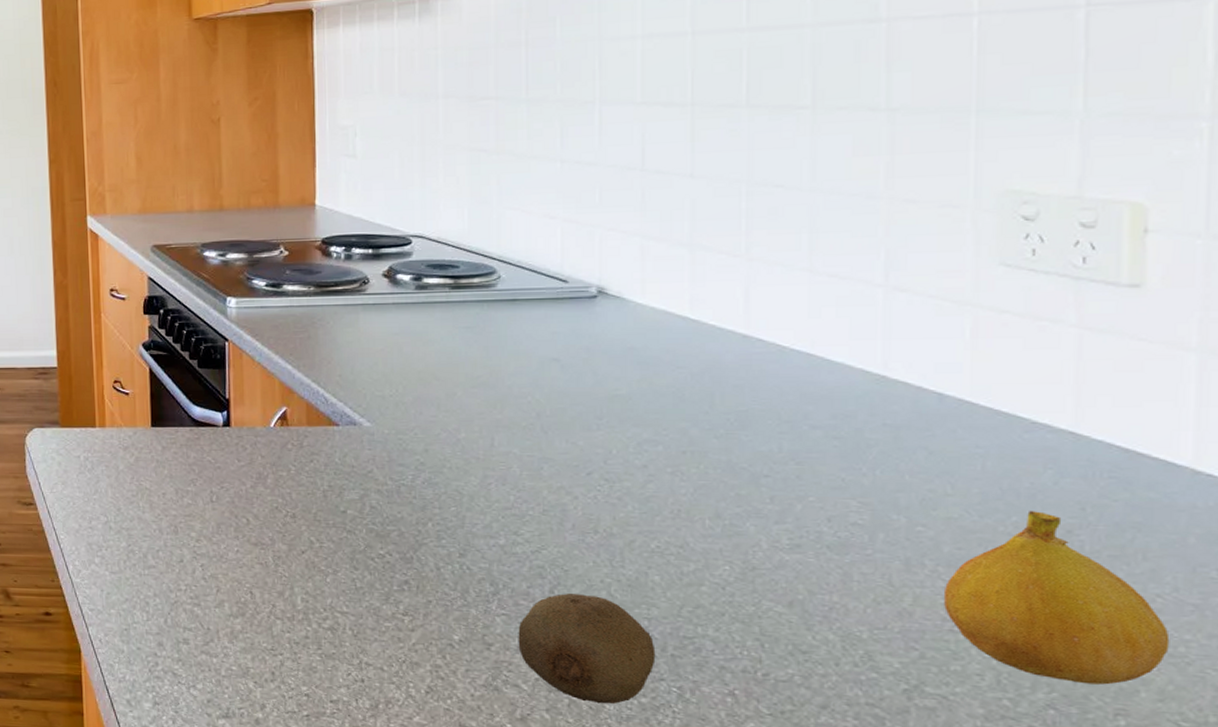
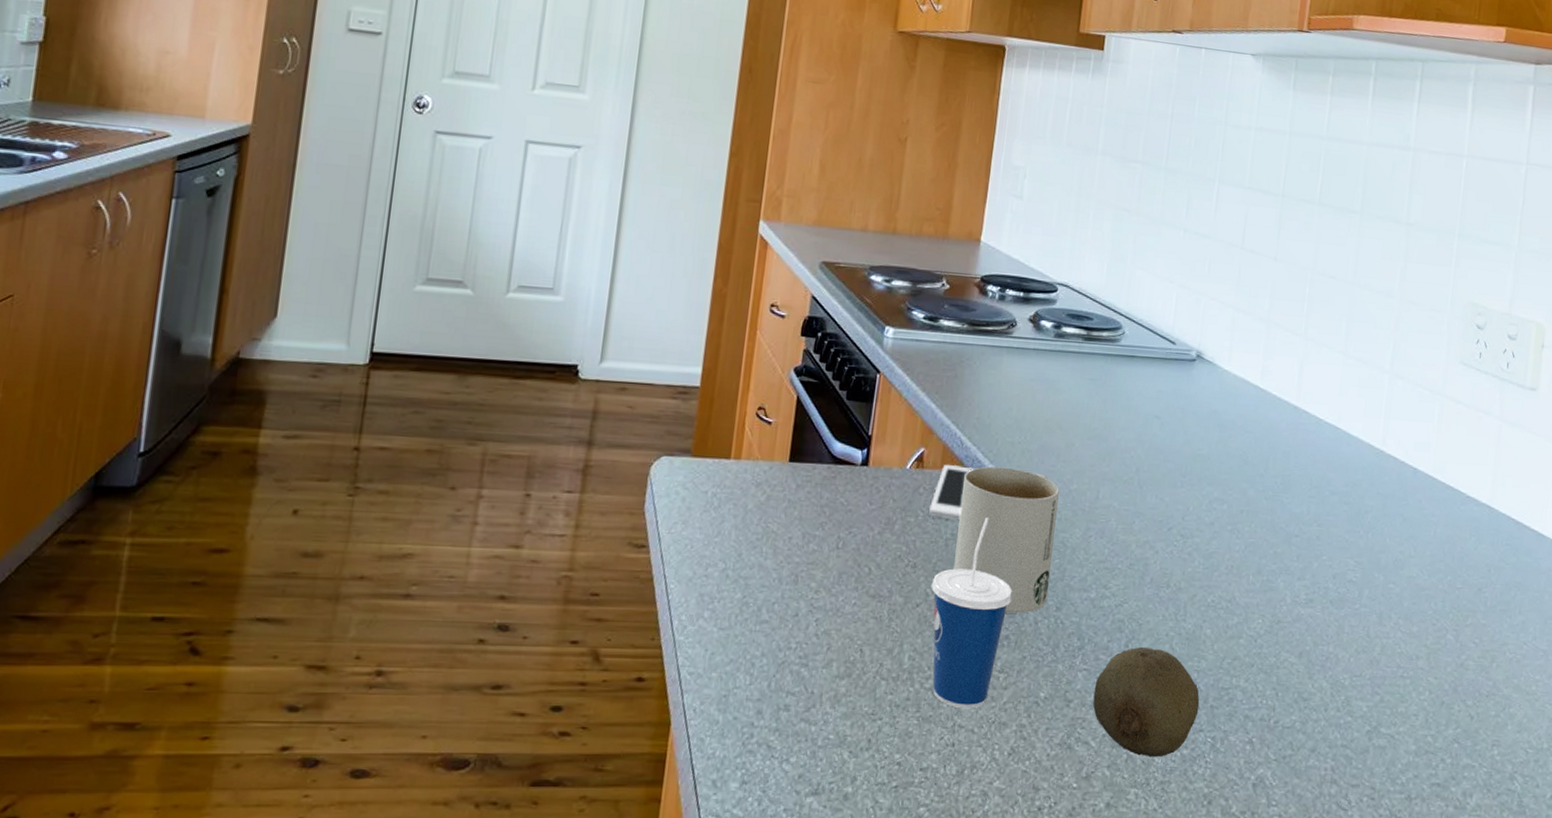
cell phone: none [301,421,343,473] -> present [929,465,973,521]
cup: none [314,469,407,649] -> present [931,518,1013,709]
mug: none [333,420,448,560] -> present [953,466,1060,614]
fruit: present [944,511,1170,685] -> none [1400,572,1528,720]

